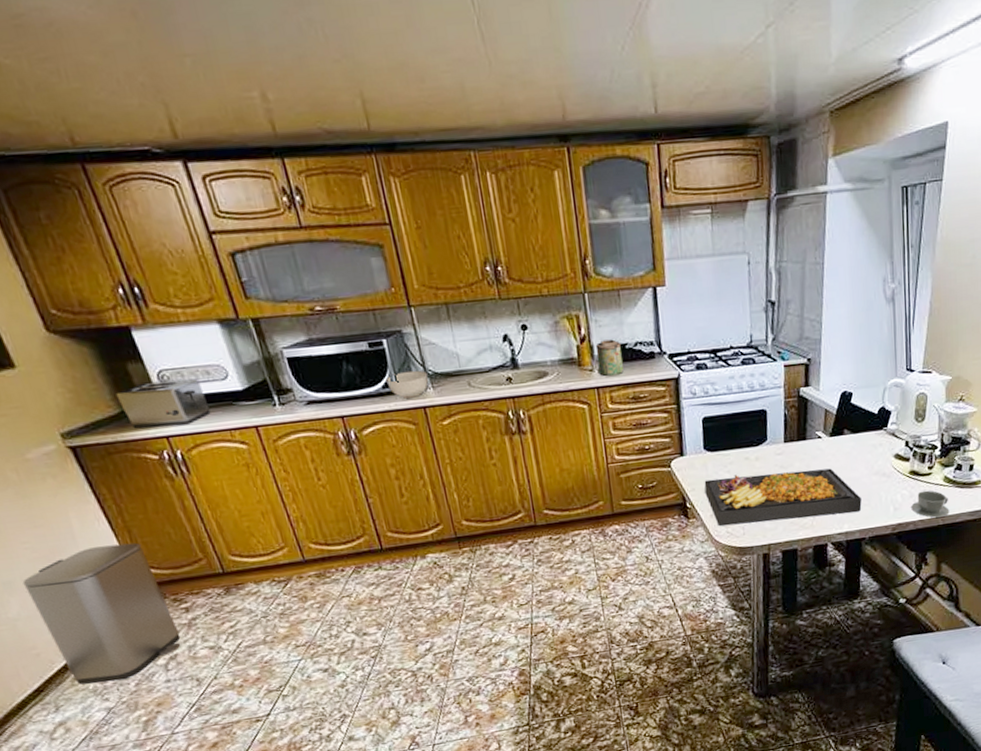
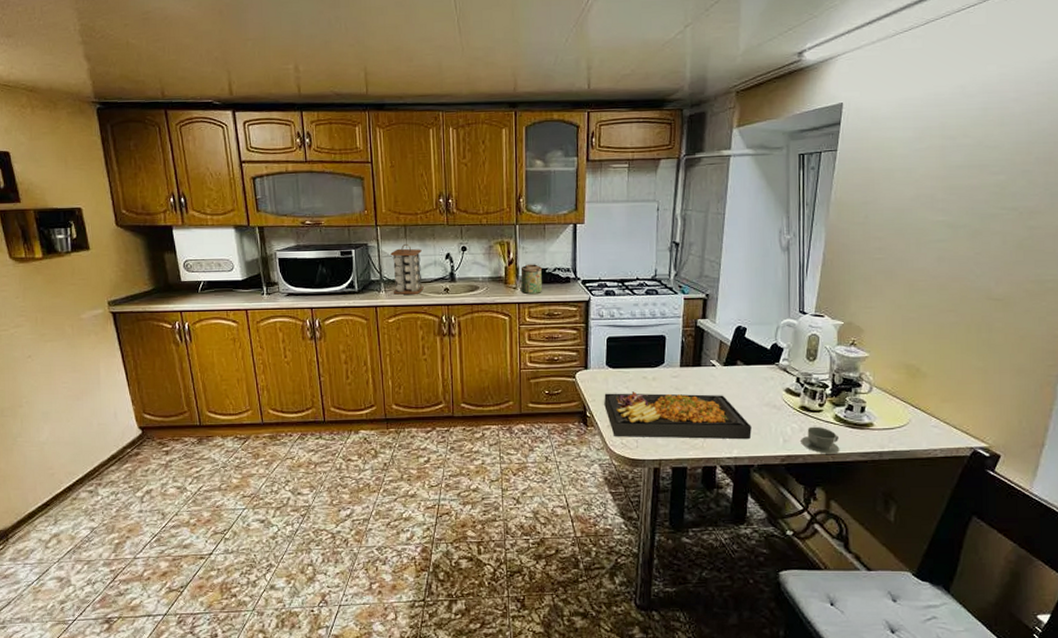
pedal bin: present [23,542,181,685] -> none [56,392,158,505]
toaster: present [115,378,211,429] -> none [152,268,216,304]
bowl: present [386,370,429,399] -> none [350,276,383,298]
spice rack: none [433,326,481,391] -> present [391,243,424,295]

